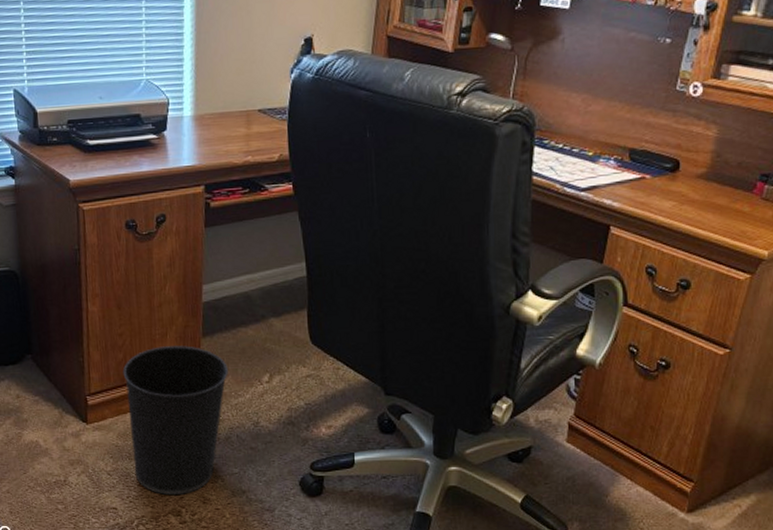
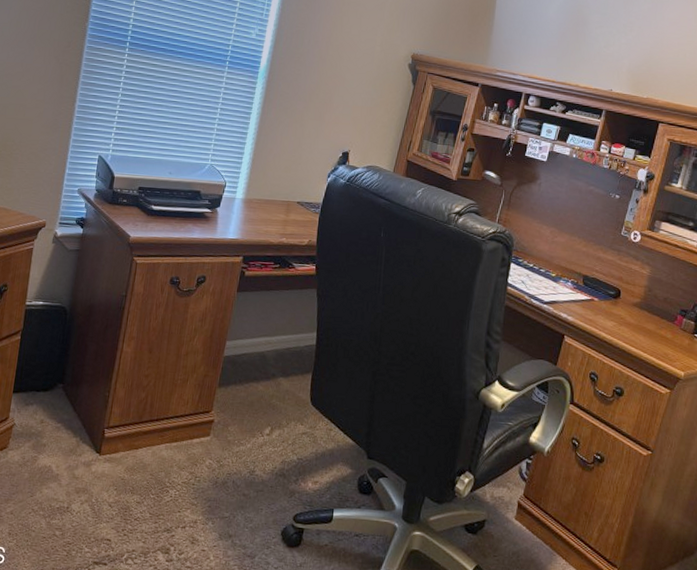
wastebasket: present [122,346,228,495] -> none [134,391,236,533]

